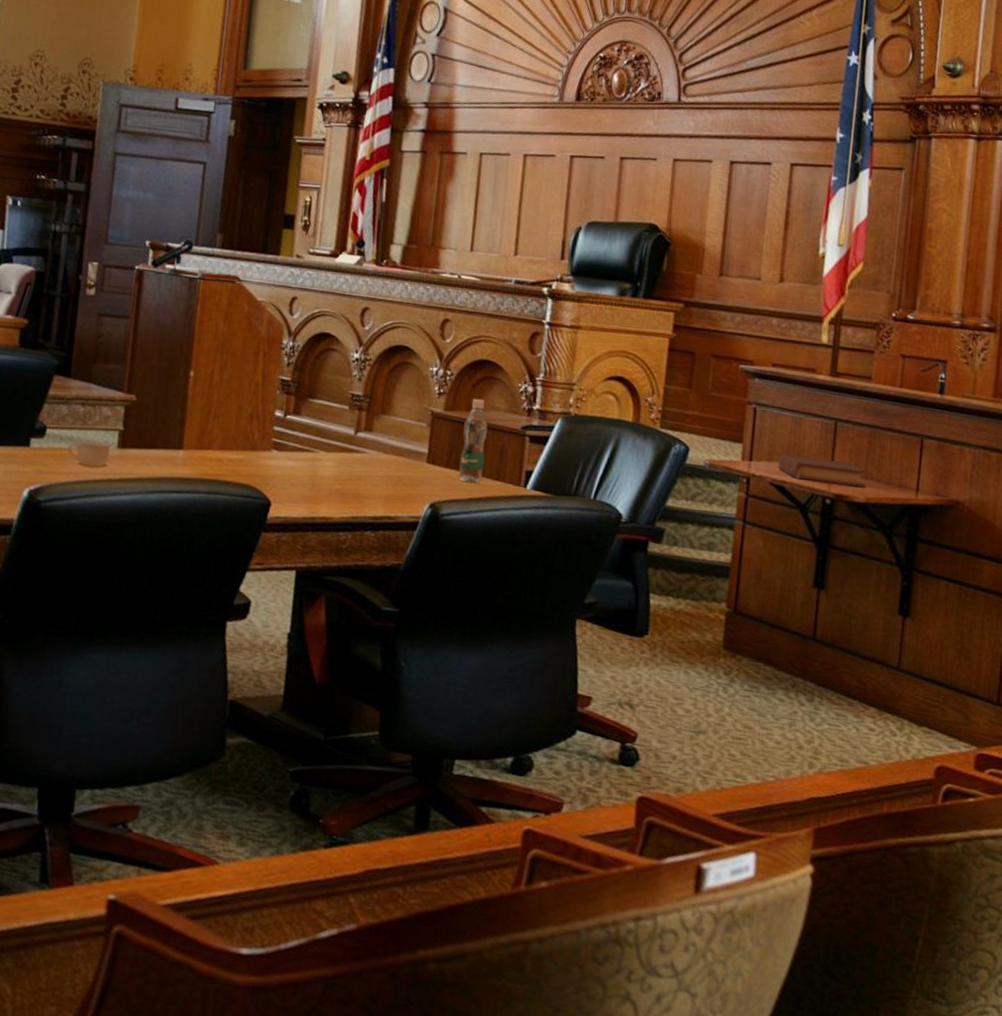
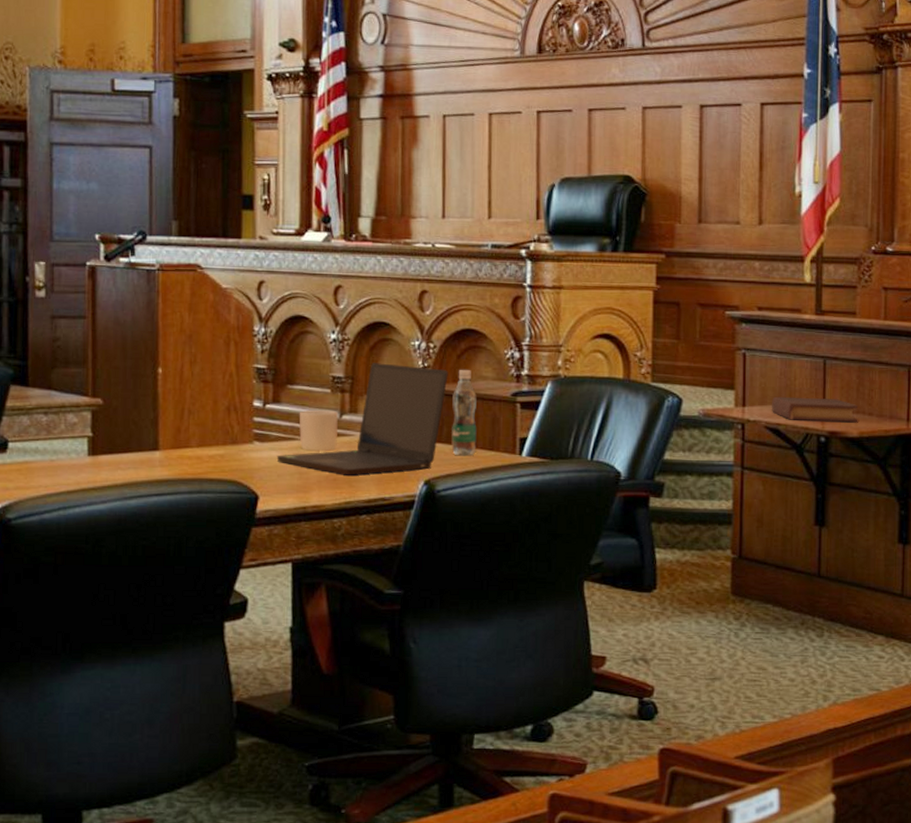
cup: present [67,441,111,469] -> none [34,451,81,479]
laptop: none [291,384,463,493] -> present [276,363,448,476]
mug: none [315,424,354,466] -> present [299,409,338,452]

